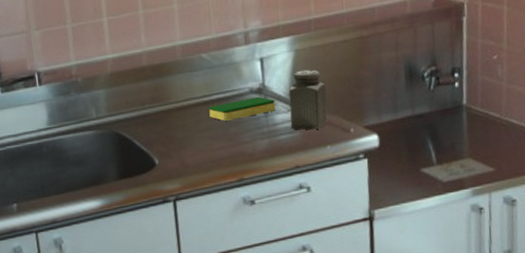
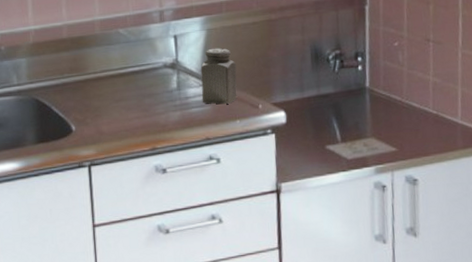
dish sponge: present [209,96,275,121] -> none [124,71,188,93]

